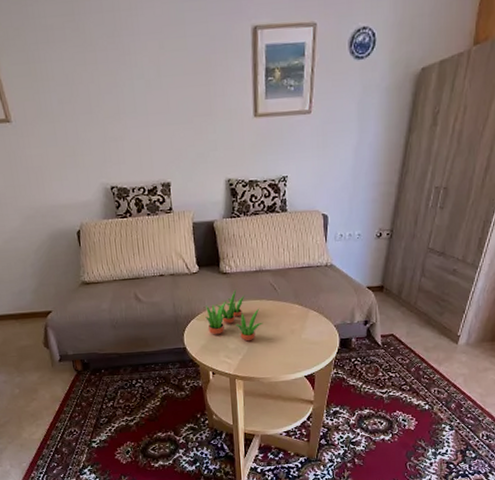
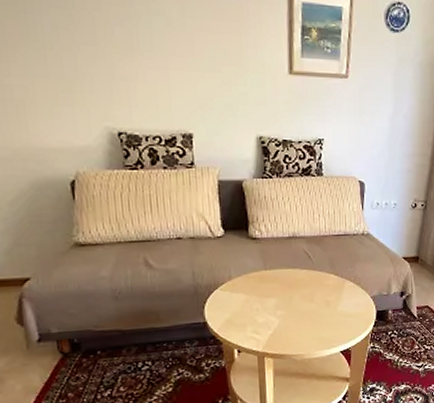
succulent plant: present [205,289,264,342] -> none [231,256,297,315]

